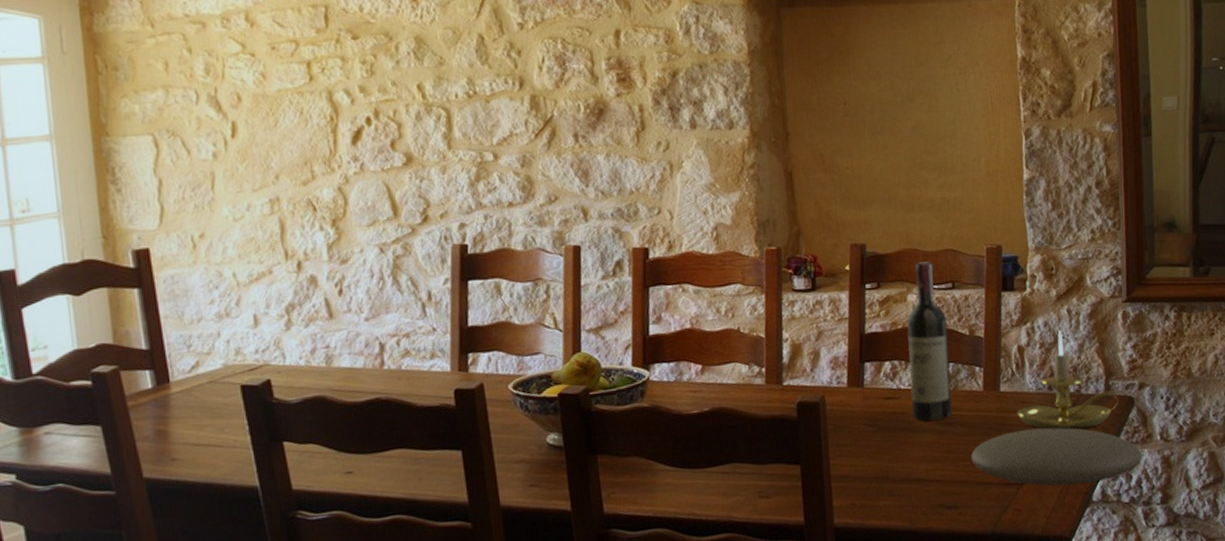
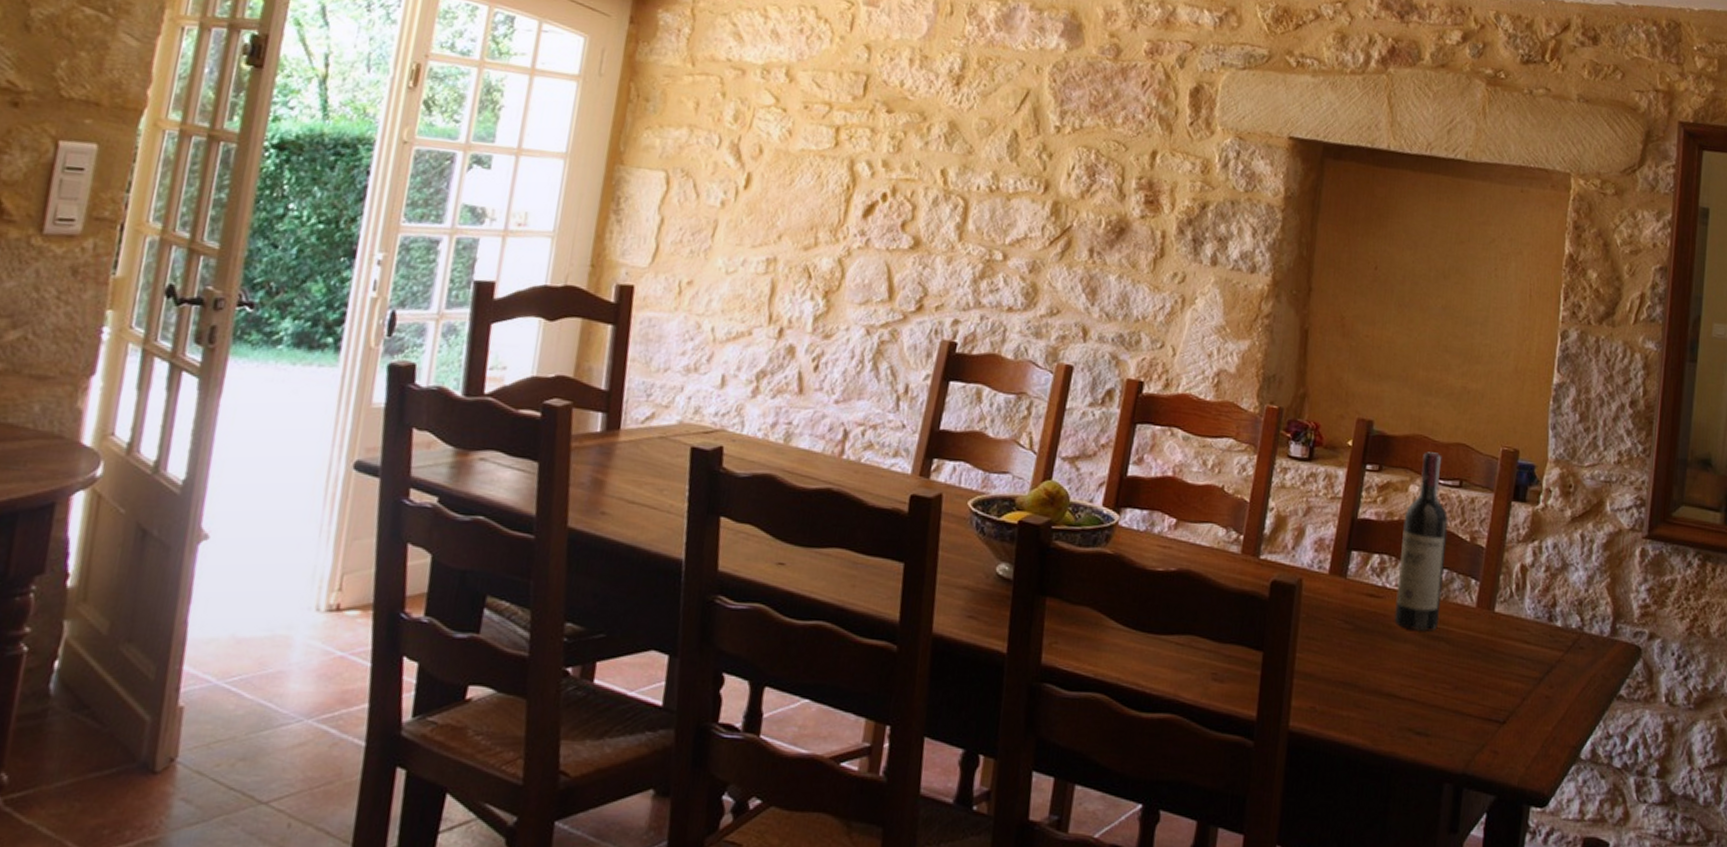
plate: present [971,427,1142,486] -> none [1451,660,1642,738]
candle holder: present [1016,330,1127,430] -> none [1509,556,1634,673]

